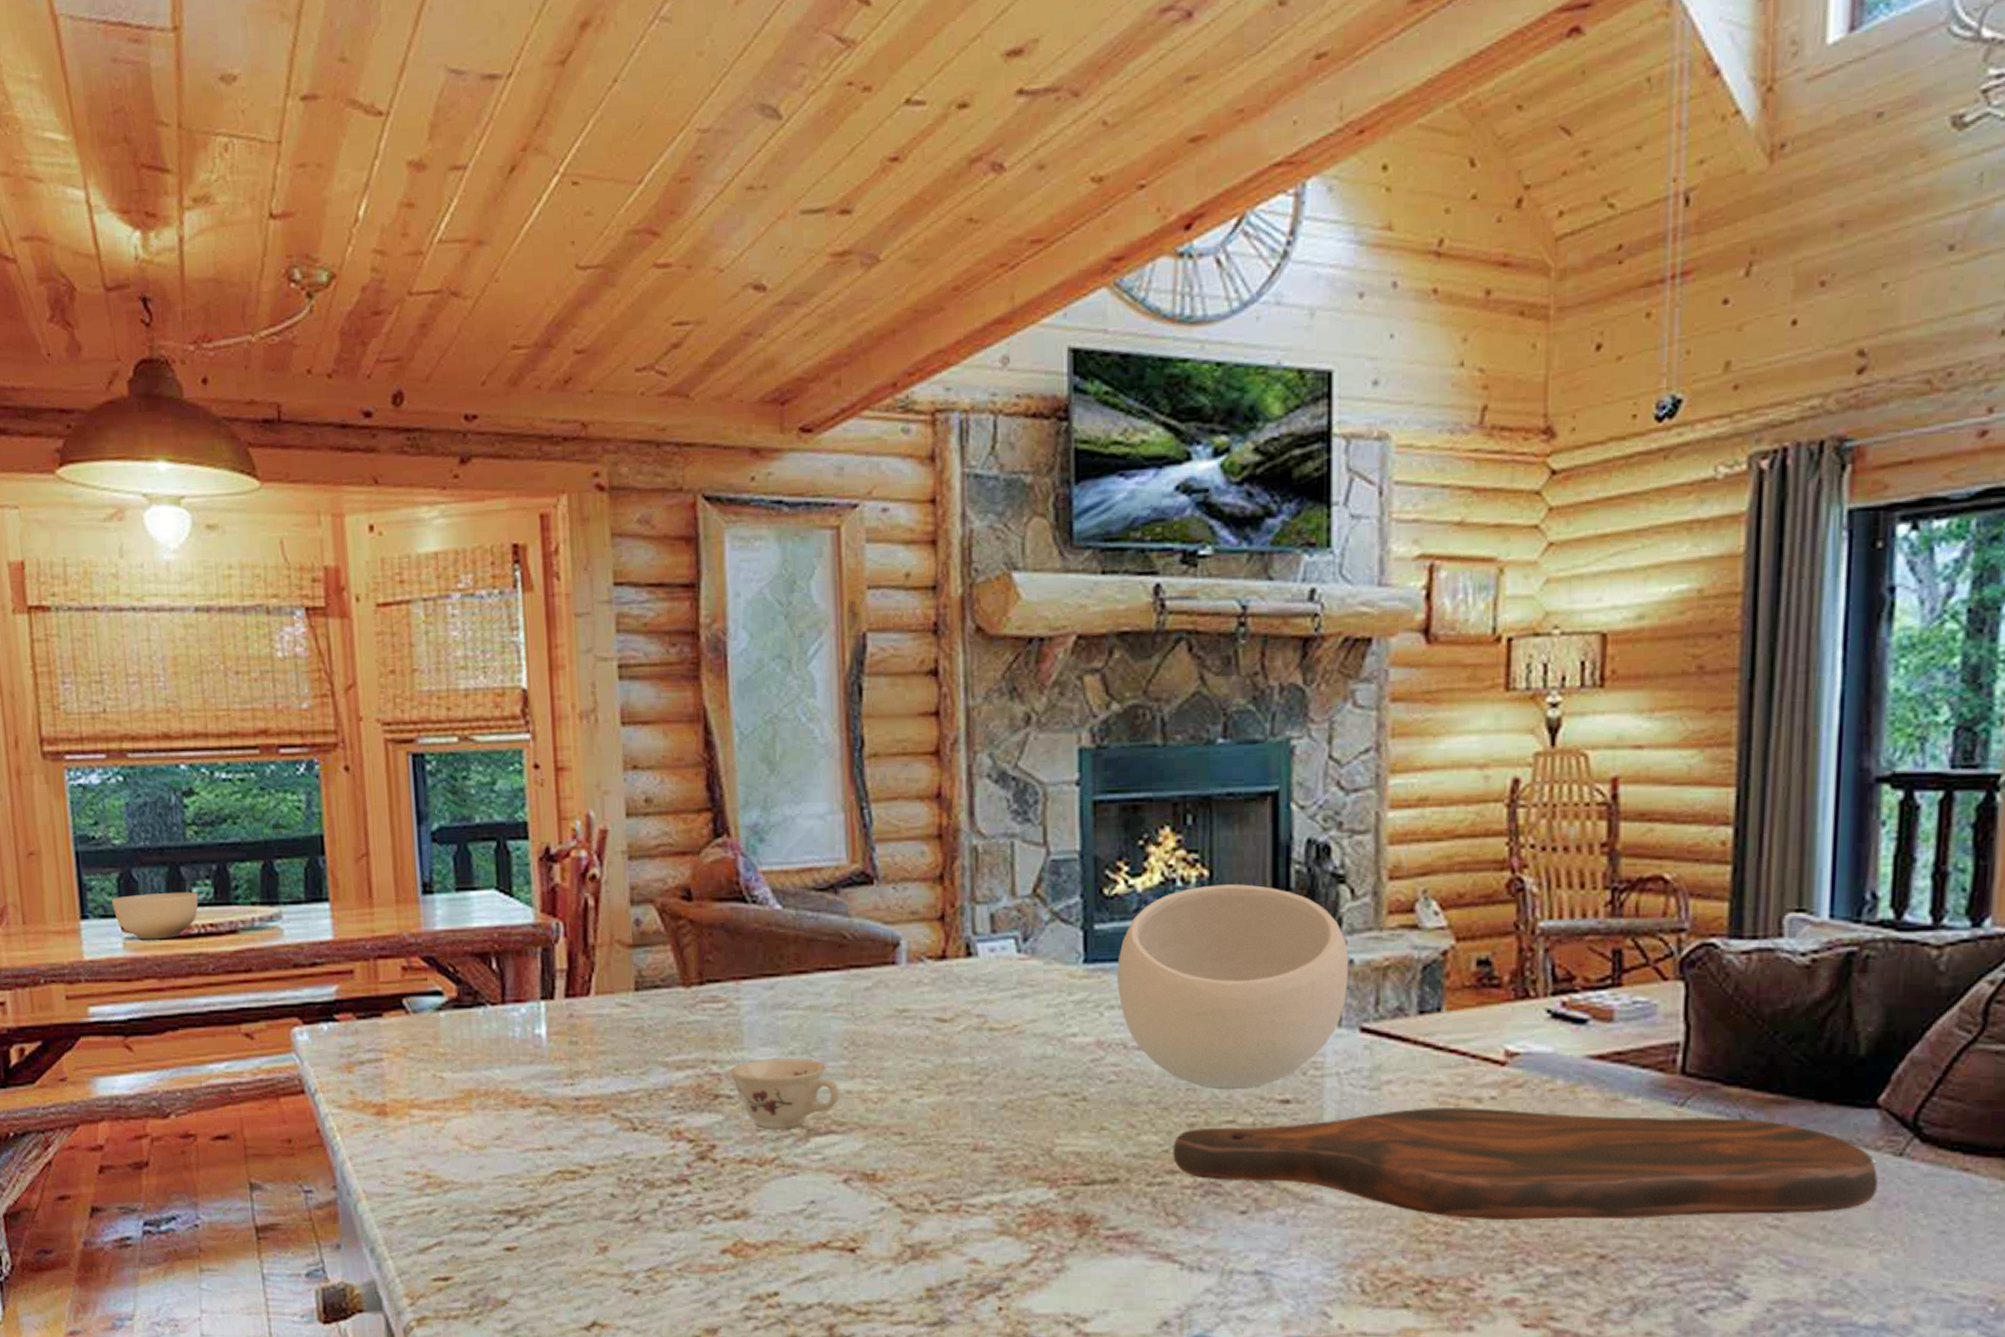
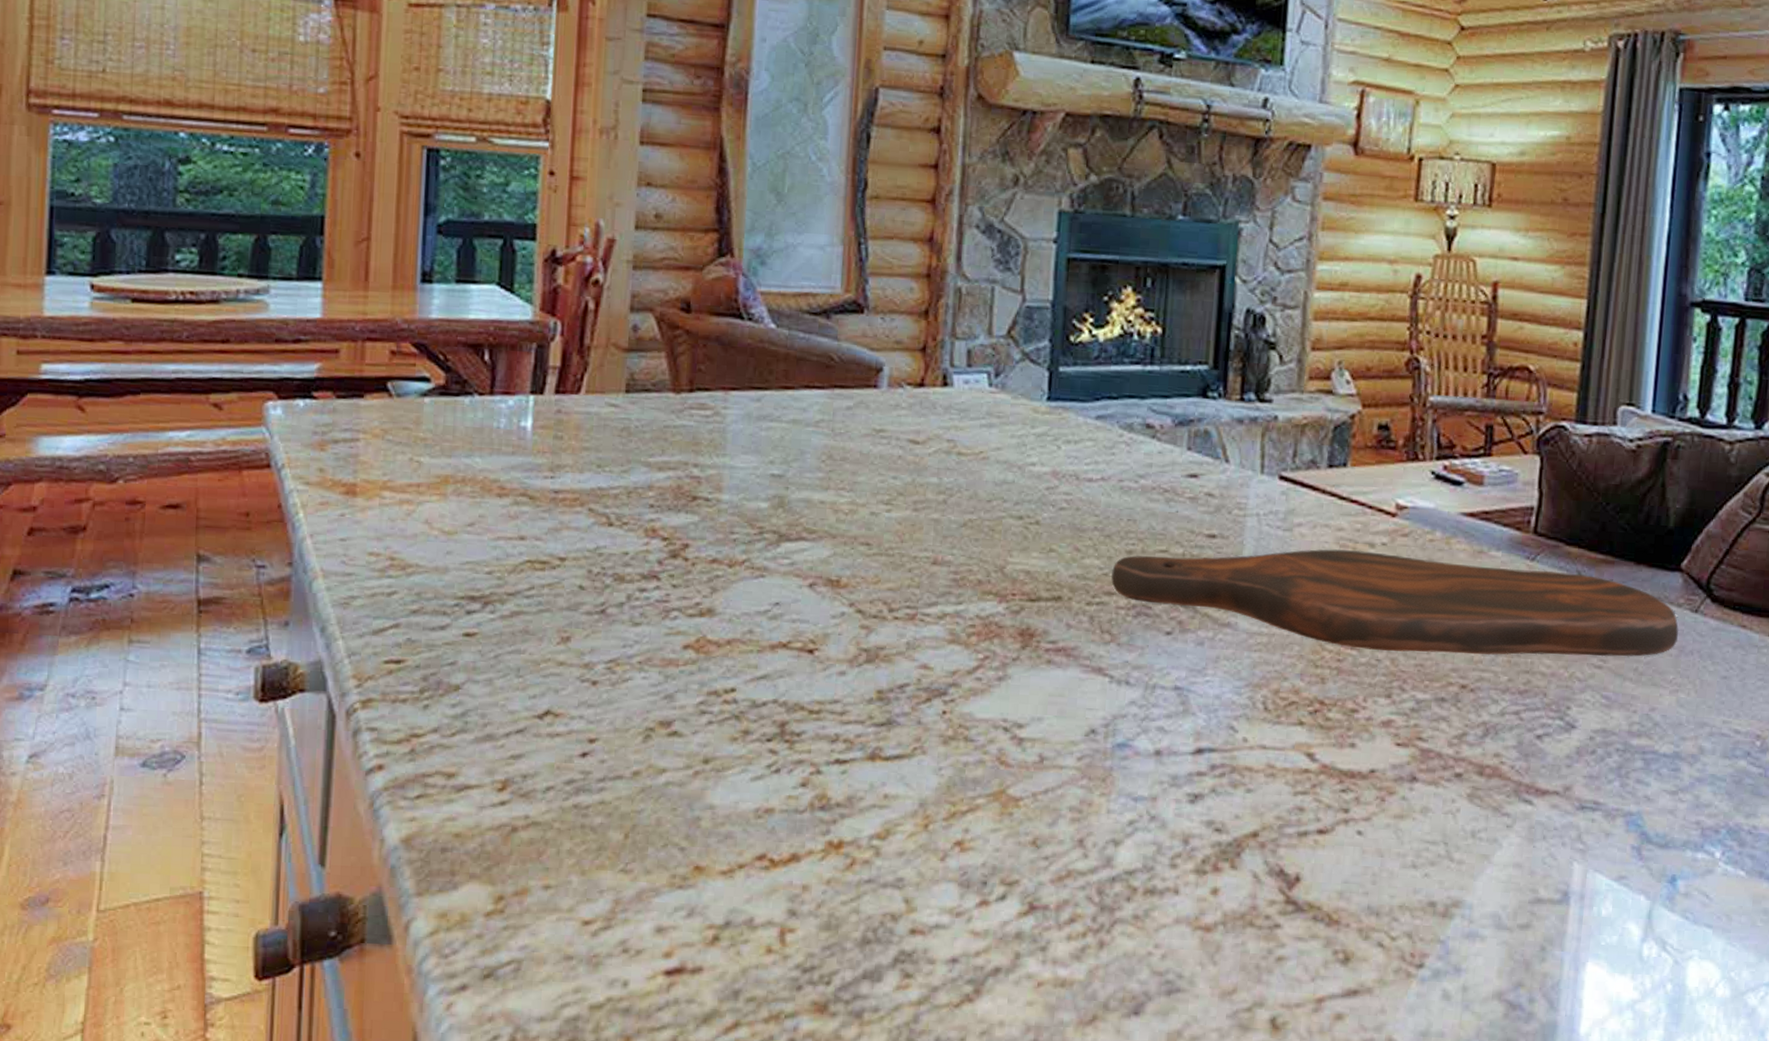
bowl: present [111,892,199,940] -> none [83,255,182,302]
teacup: present [730,1059,839,1129] -> none [710,466,813,534]
bowl: present [1117,884,1349,1090] -> none [1075,341,1274,523]

